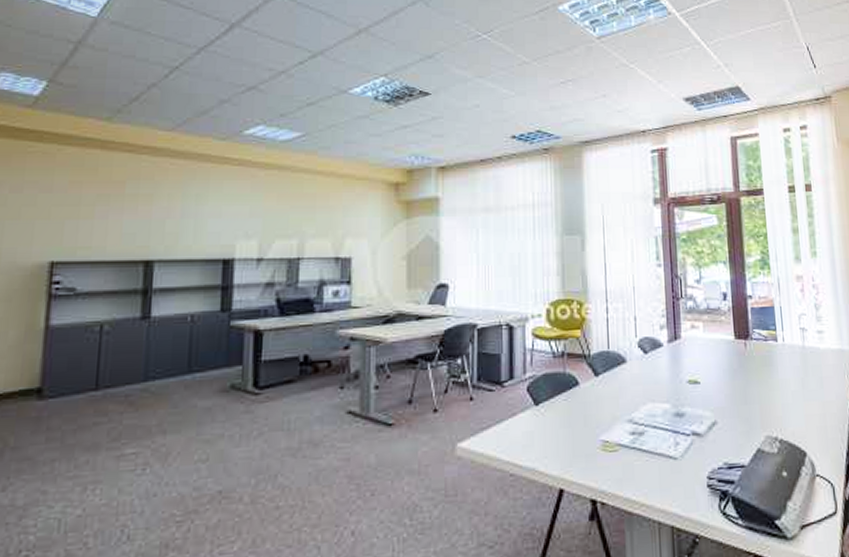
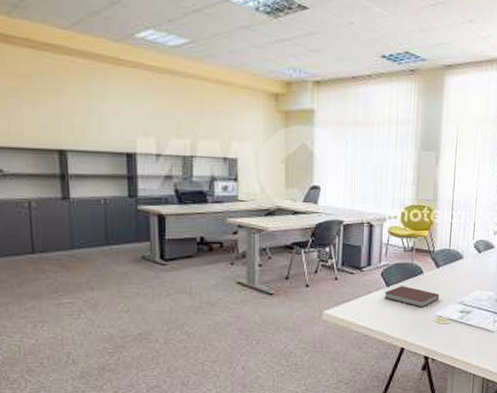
notebook: none [532,403,602,431] -> present [384,286,439,308]

